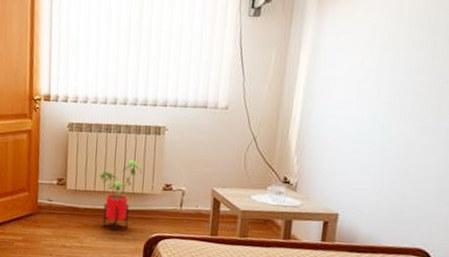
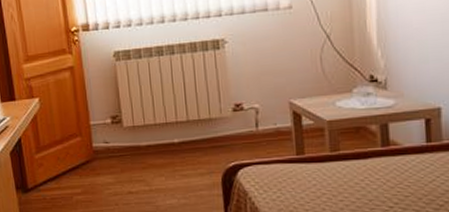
house plant: present [98,159,142,231] -> none [155,82,206,166]

